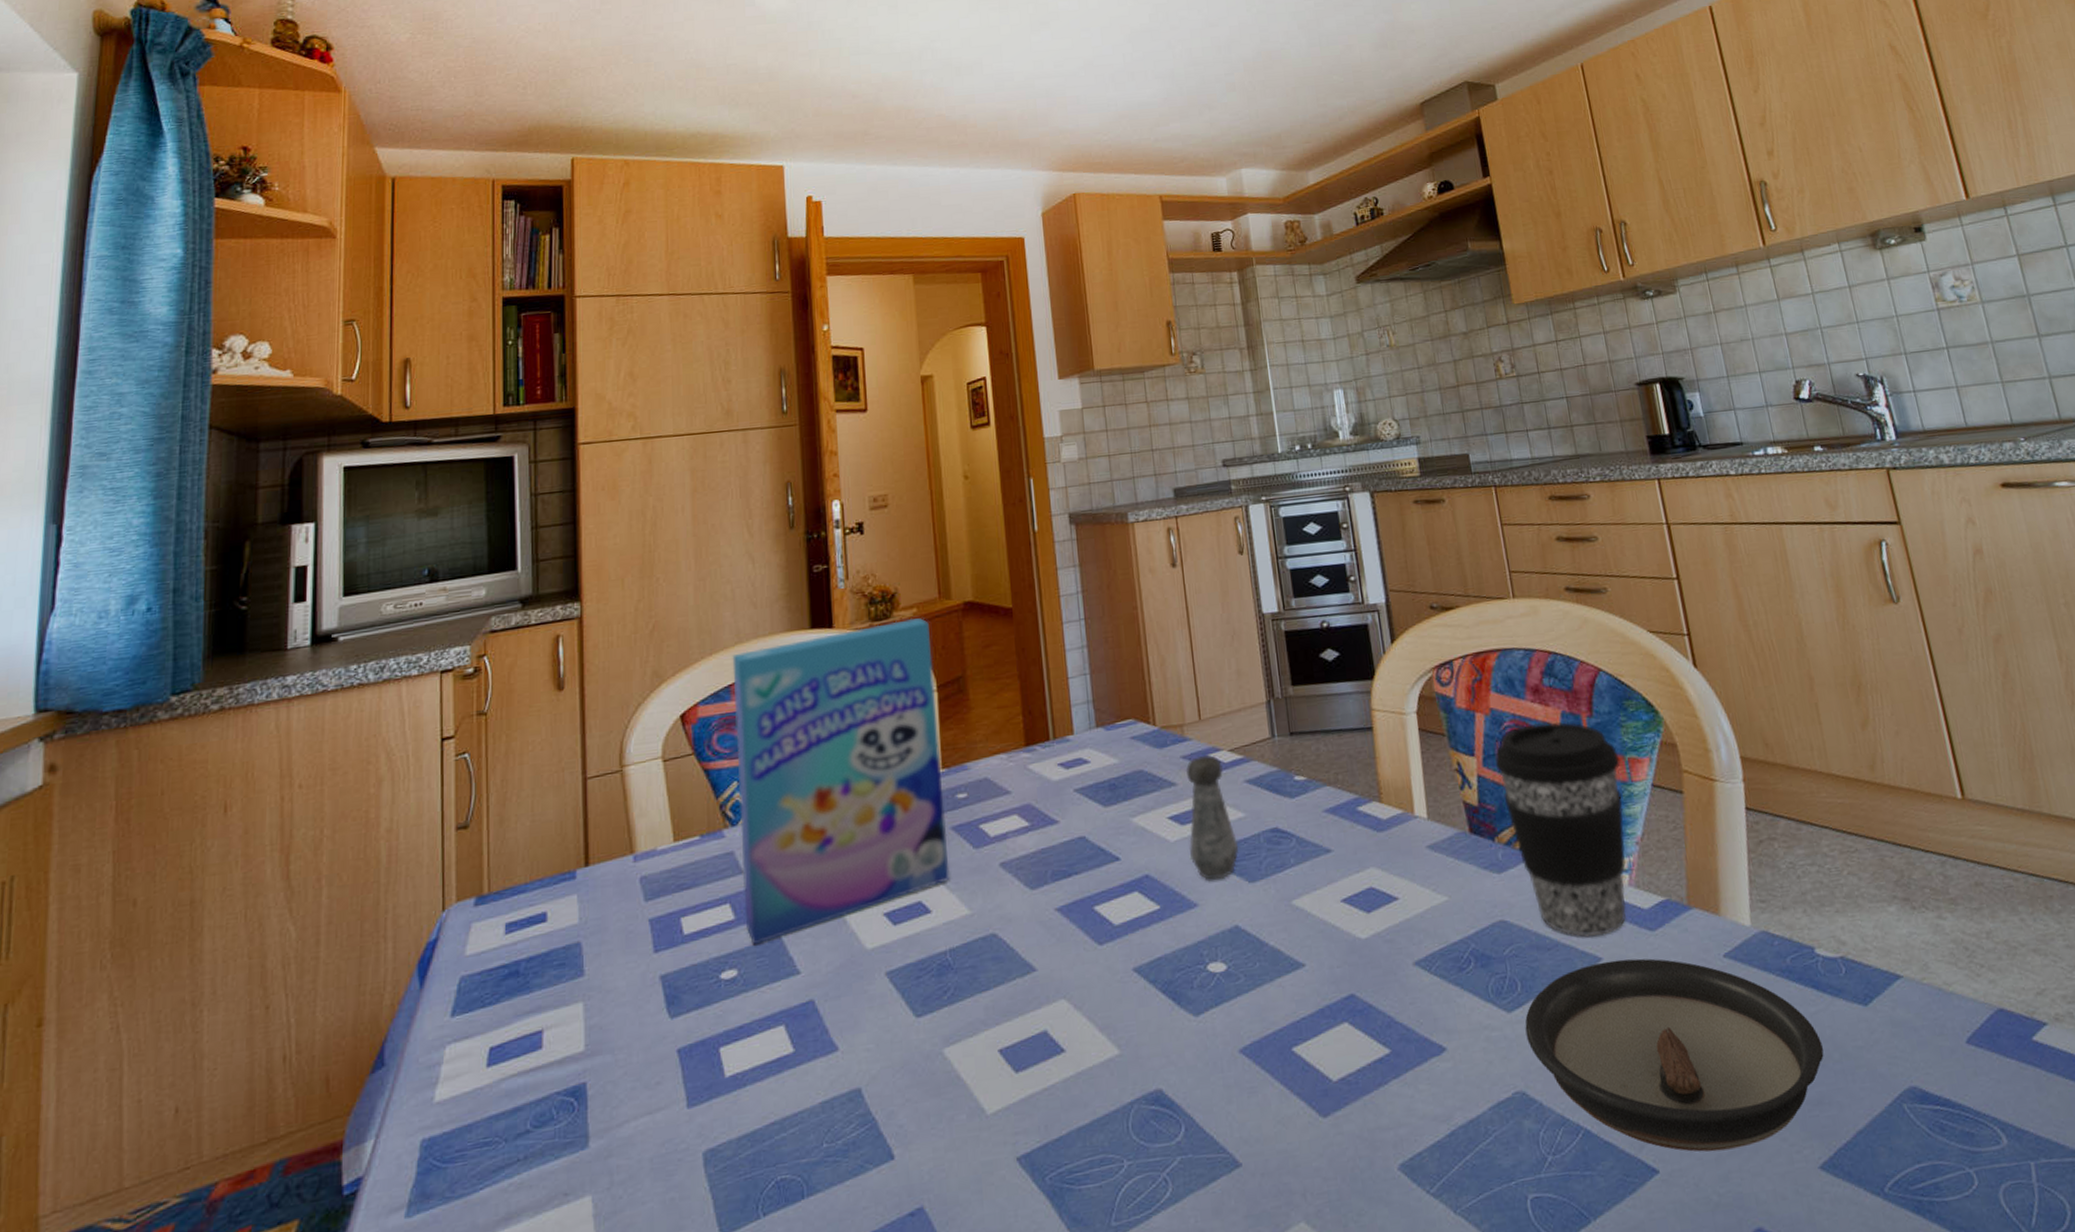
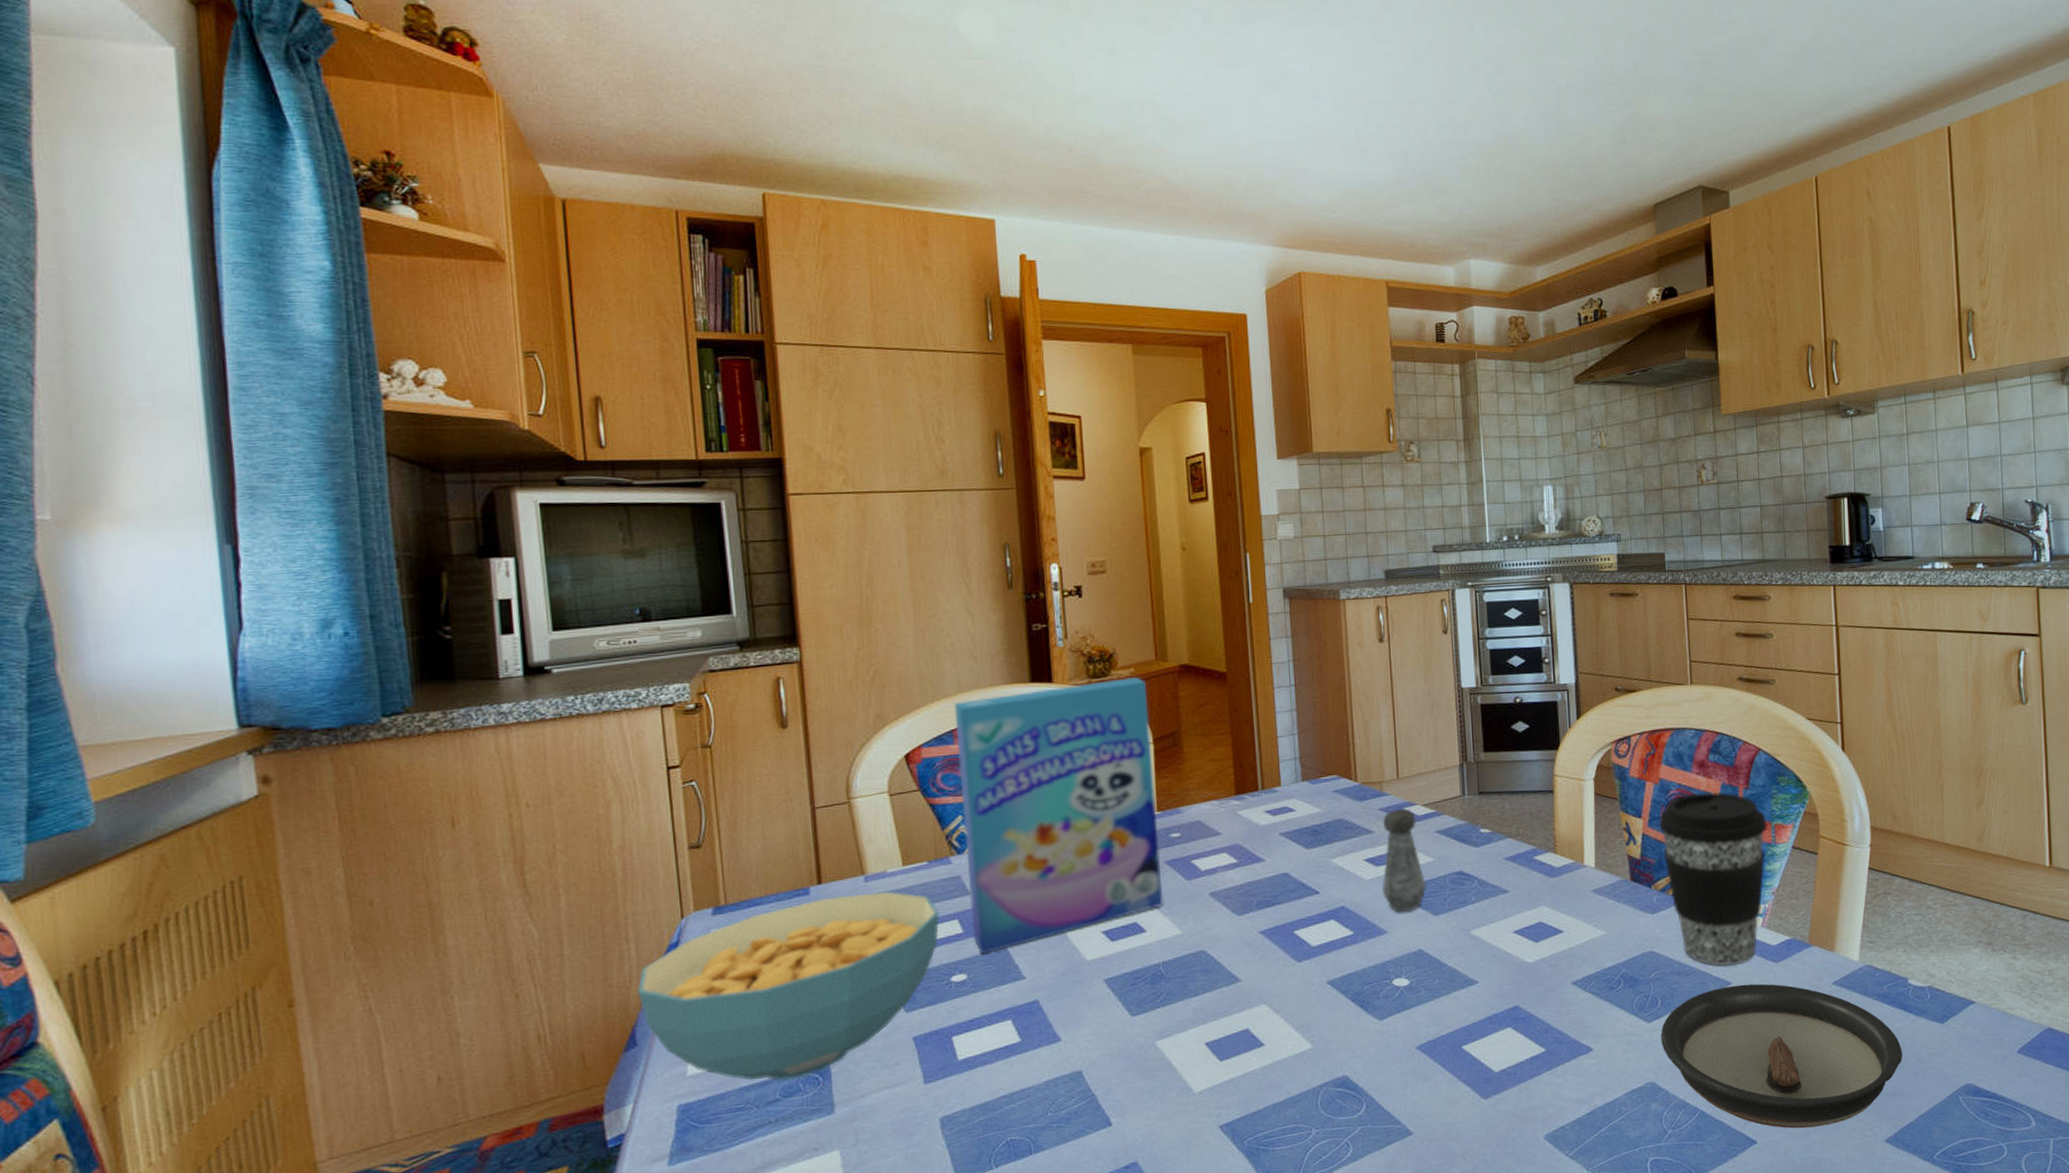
cereal bowl: none [391,872,711,1107] -> present [637,891,940,1081]

